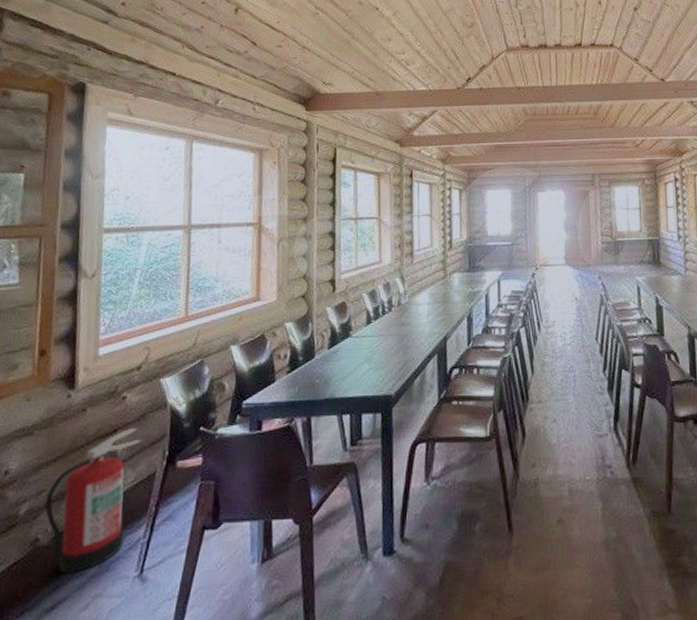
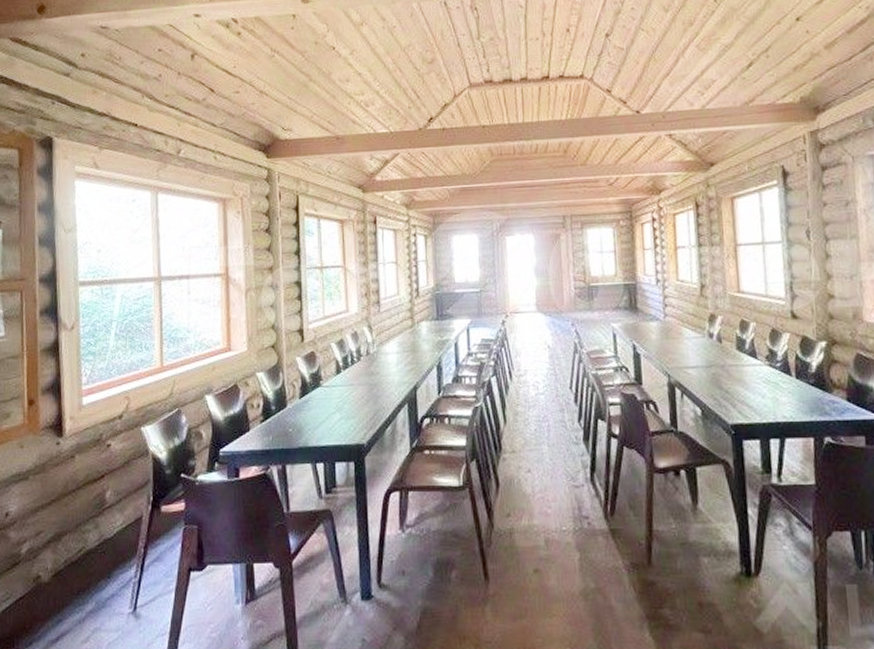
fire extinguisher: present [44,427,141,573] -> none [43,473,127,608]

